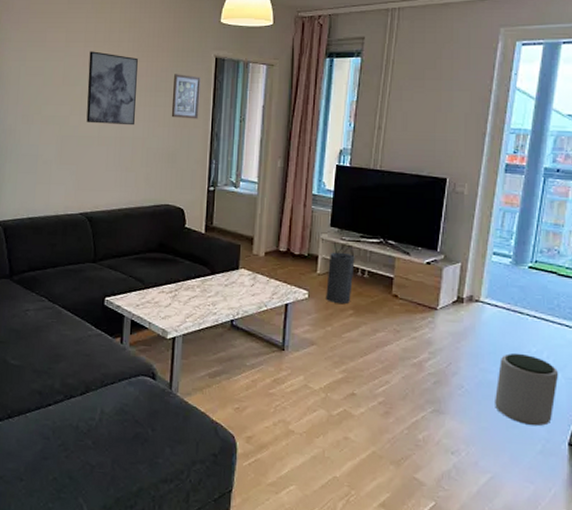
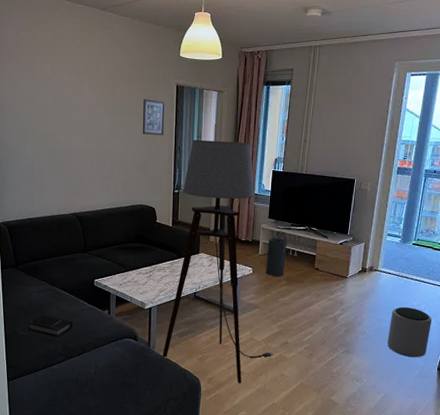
hardback book: none [20,340,76,371] -> present [28,315,73,338]
wall art: present [86,51,138,126] -> none [72,80,113,142]
floor lamp: none [186,124,335,447] -> present [161,139,273,384]

